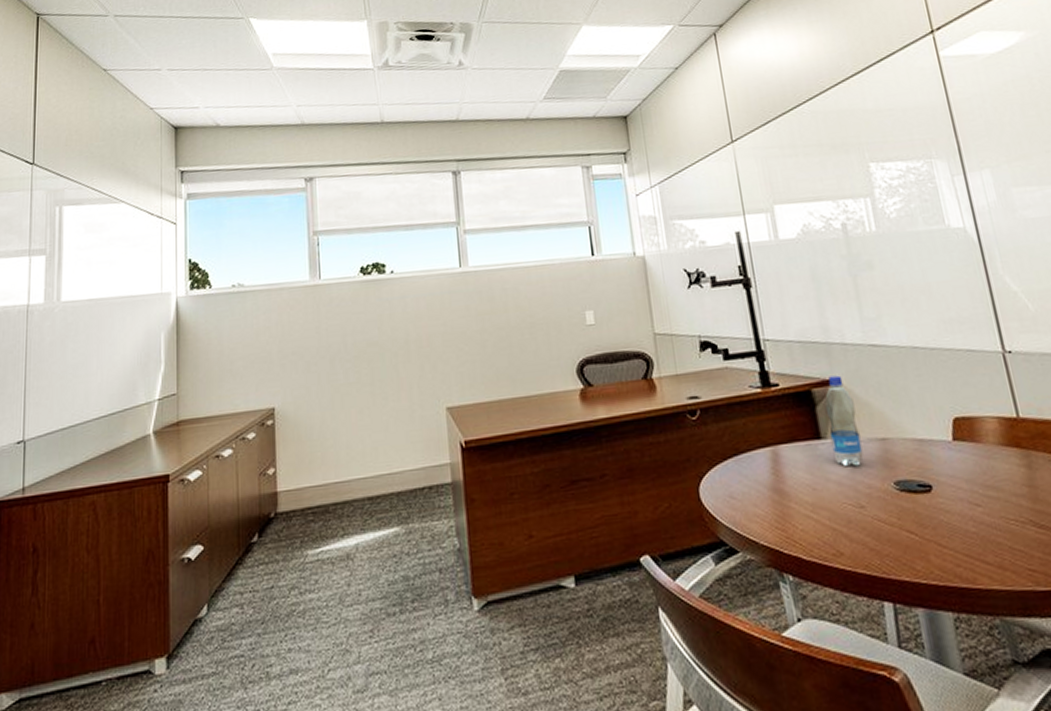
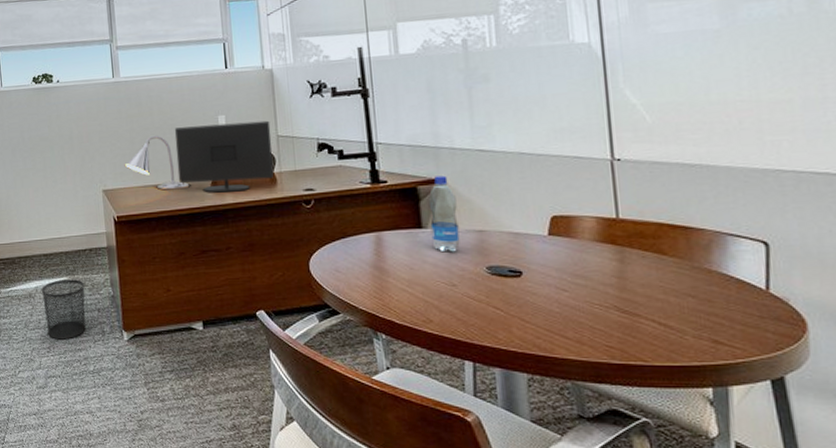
waste bin: none [363,529,423,618] -> present [41,279,86,340]
table lamp: none [473,336,556,406] -> present [124,135,191,191]
monitor: none [534,315,652,407] -> present [174,120,274,193]

